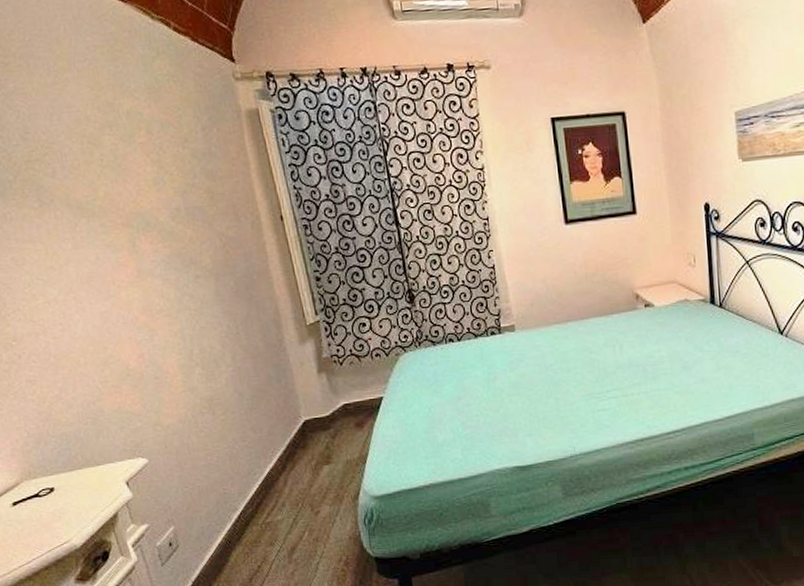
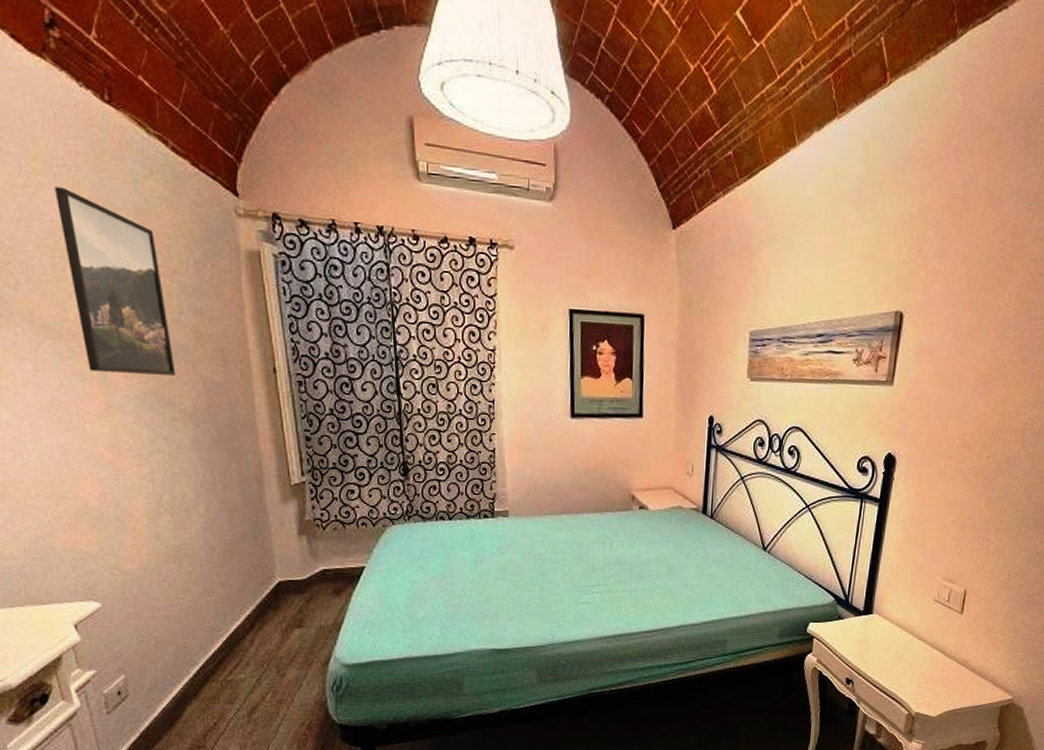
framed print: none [78,79,195,242] -> present [54,186,176,376]

